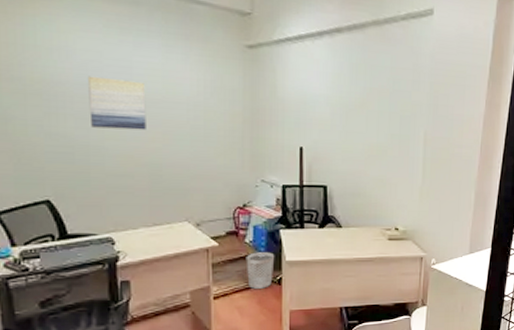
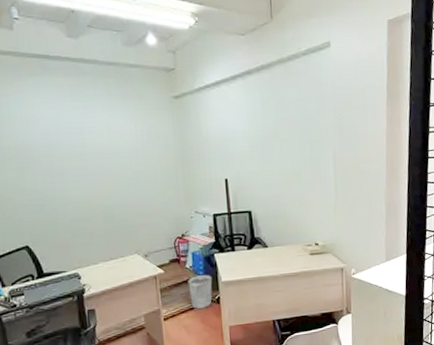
wall art: present [88,76,146,131] -> none [51,138,99,181]

